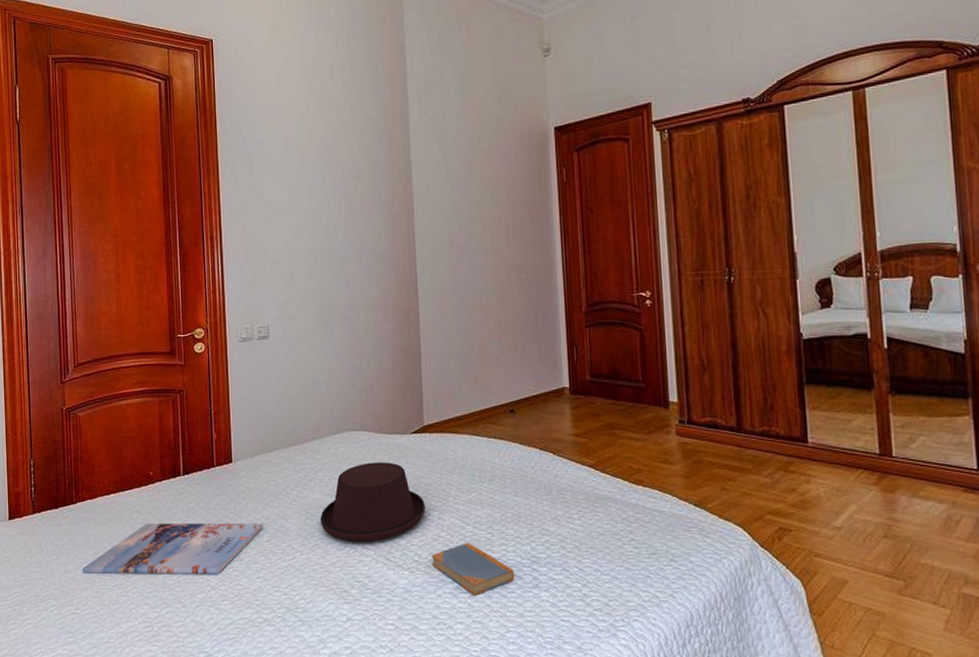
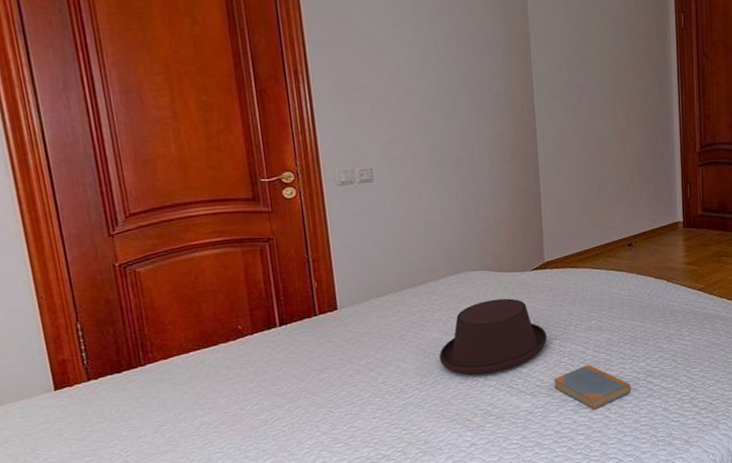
magazine: present [82,523,263,574] -> none [161,366,377,435]

